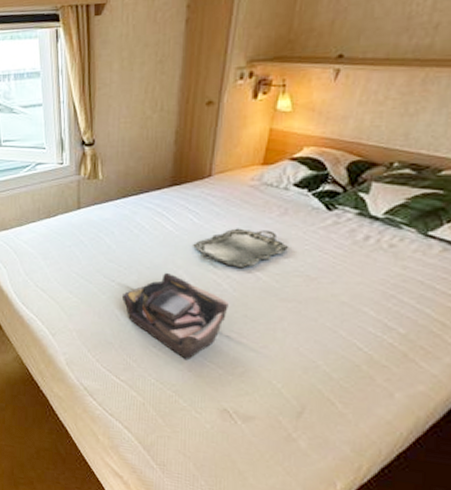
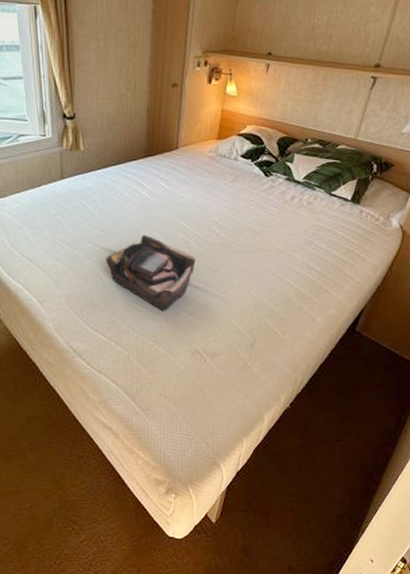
serving tray: present [193,228,290,269] -> none [166,193,240,227]

